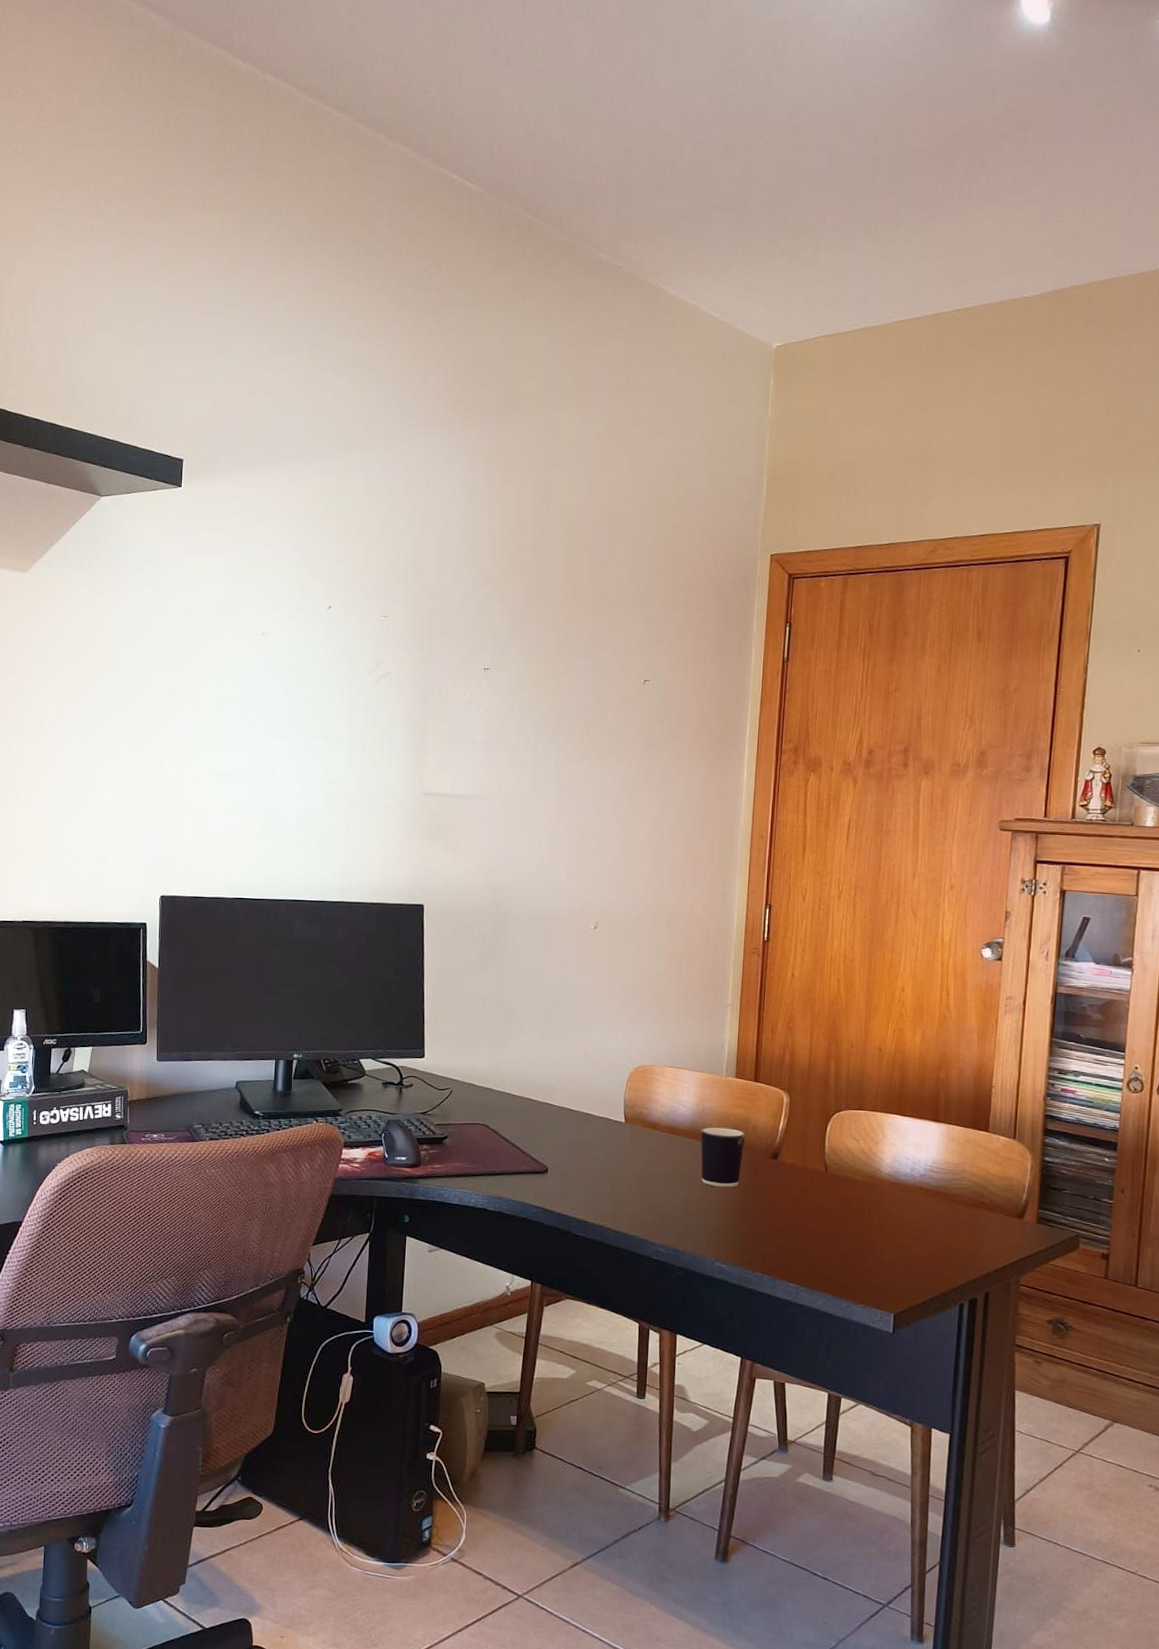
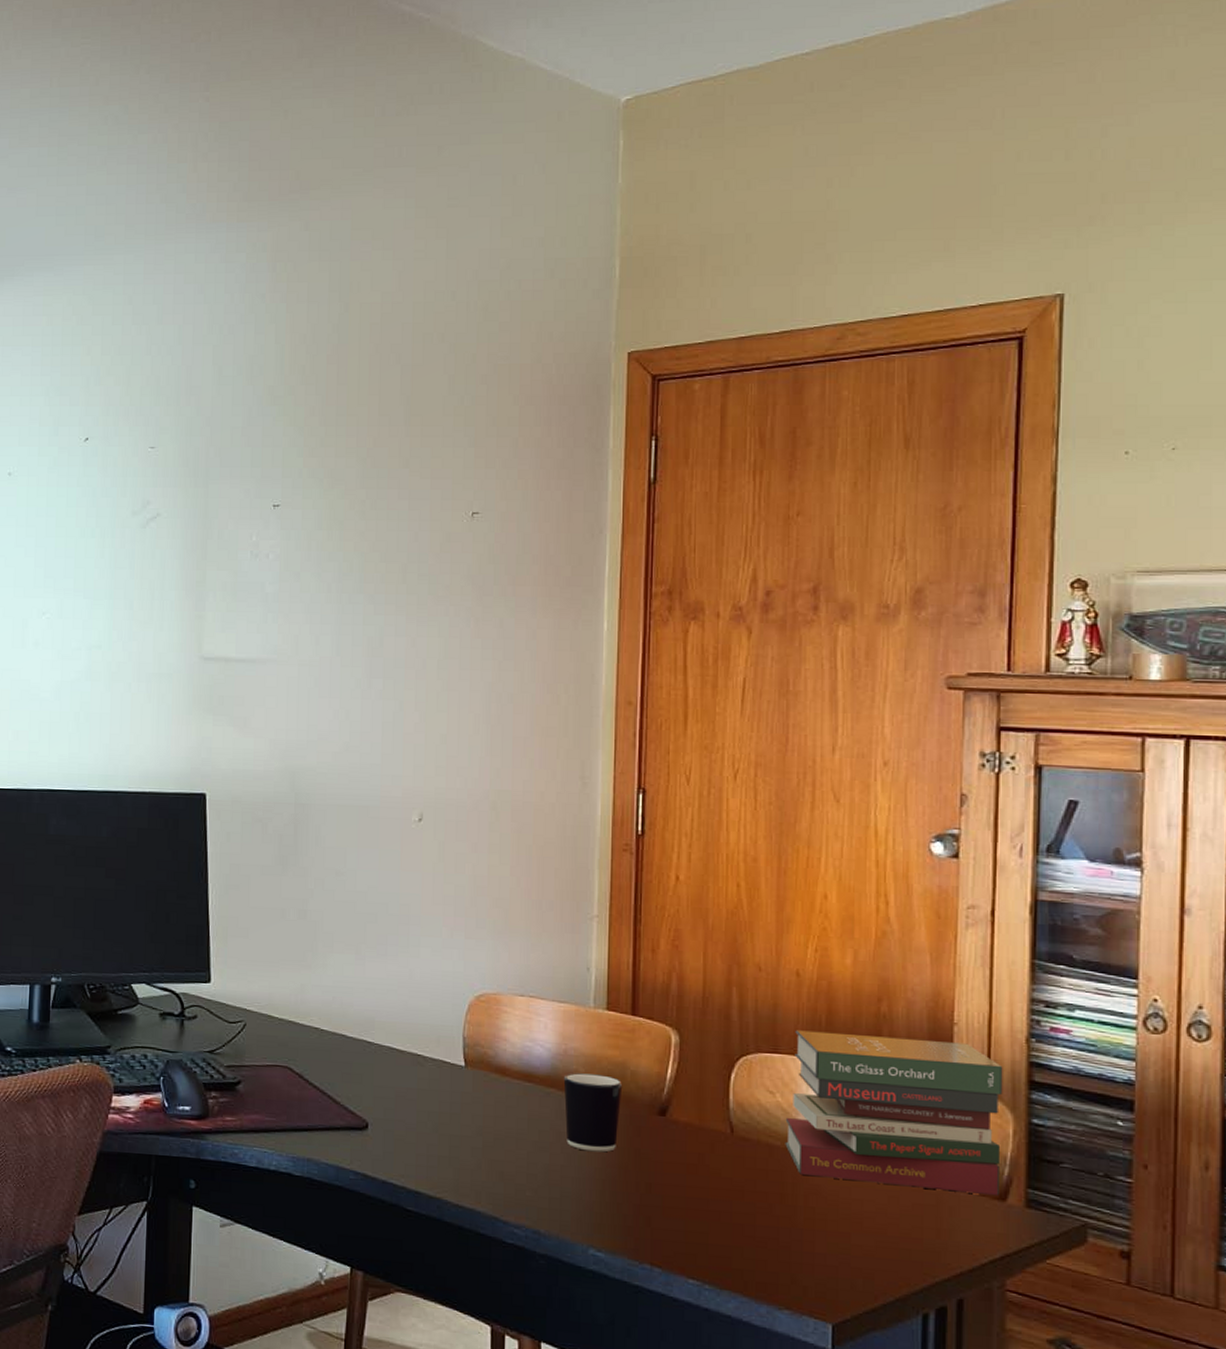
books: none [865,1092,1026,1216] -> present [785,1030,1003,1196]

